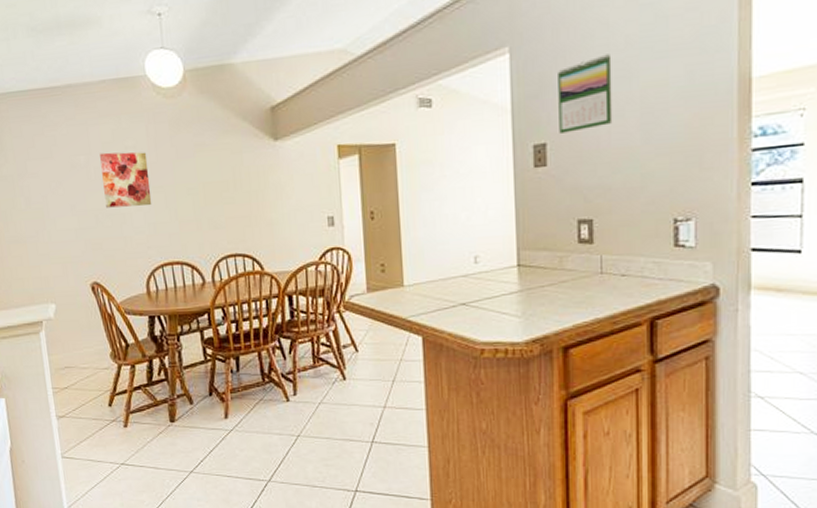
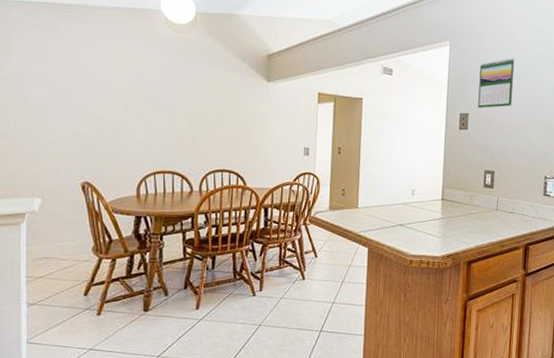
wall art: present [100,152,152,208] -> none [107,69,153,121]

